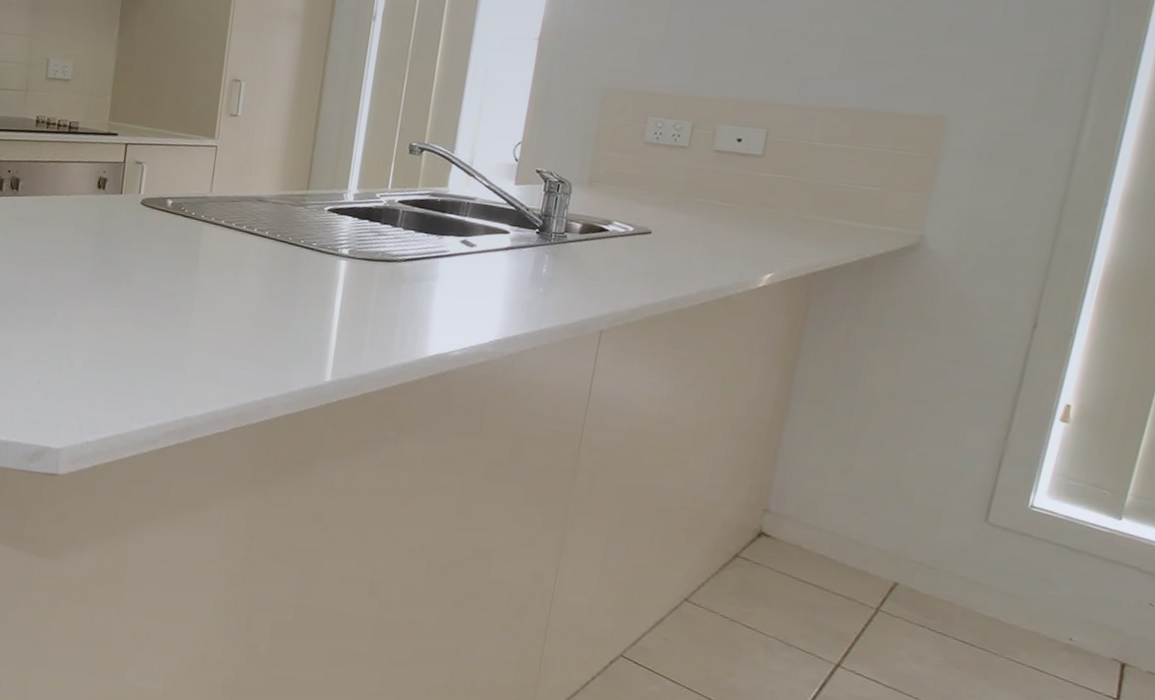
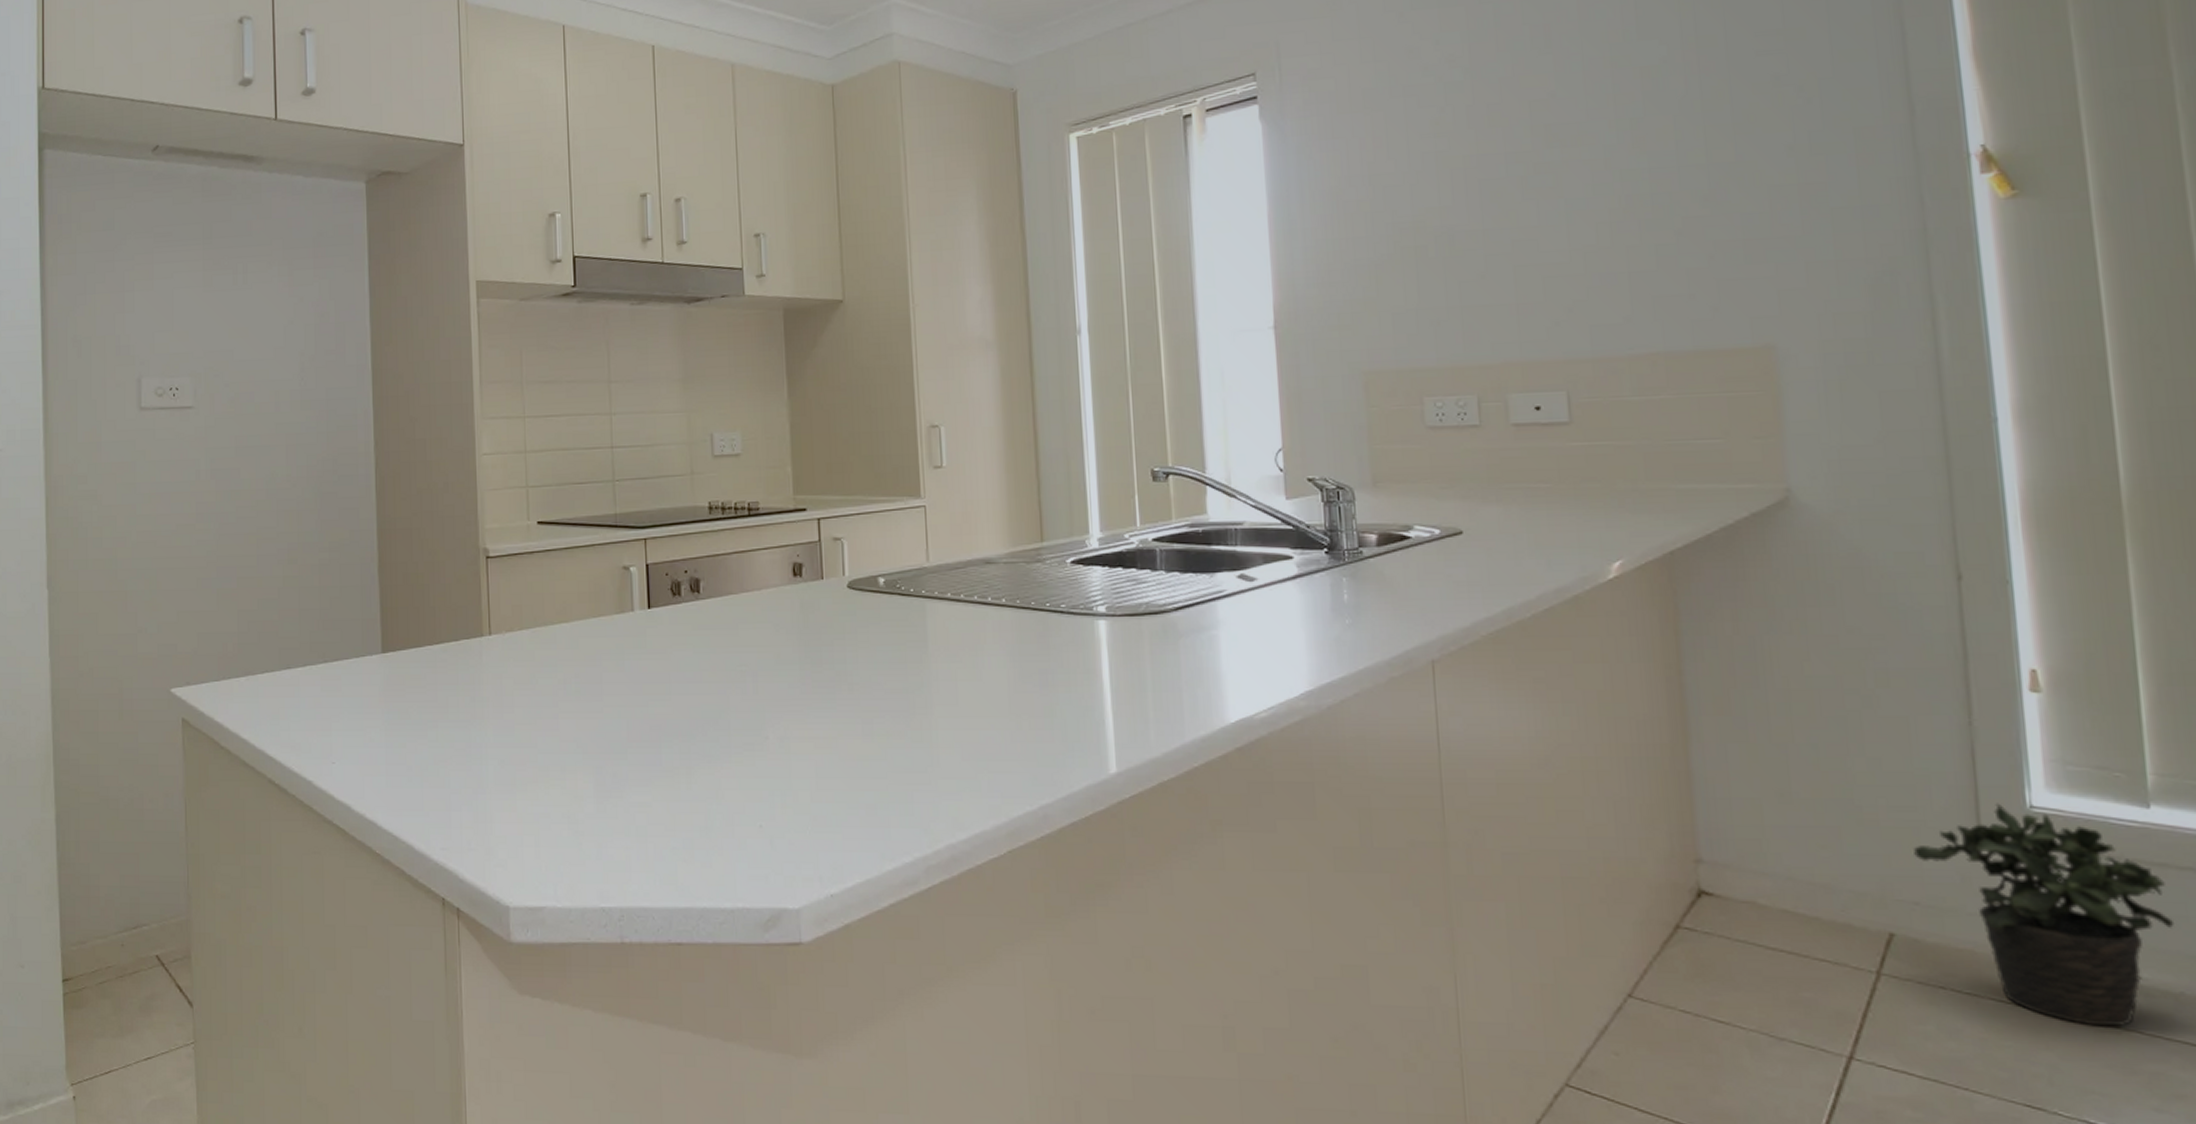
potted plant: none [931,500,1113,671] -> present [1914,803,2175,1027]

